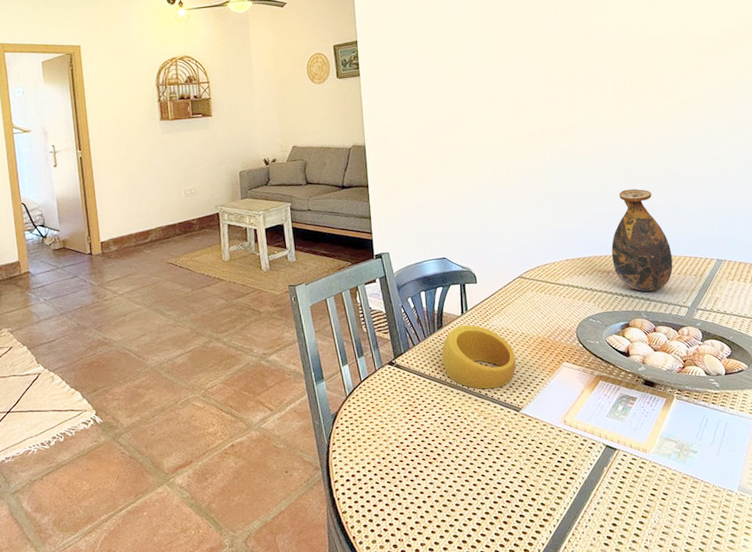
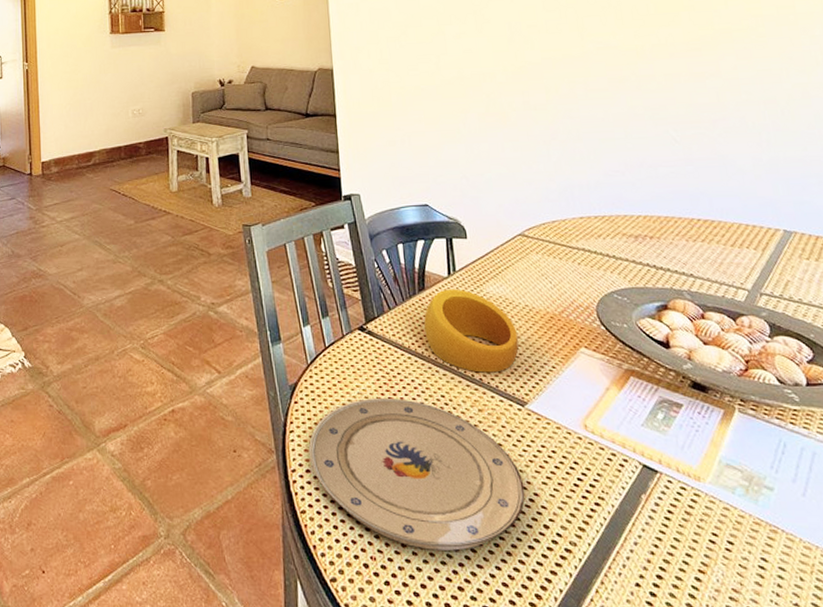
plate: none [349,415,519,528] -> present [309,398,525,551]
vase: present [611,188,673,292] -> none [639,134,724,266]

